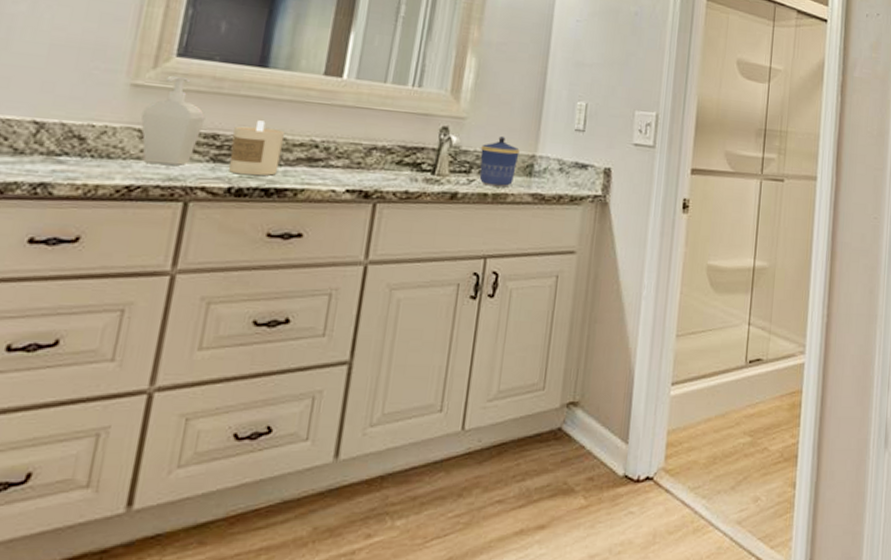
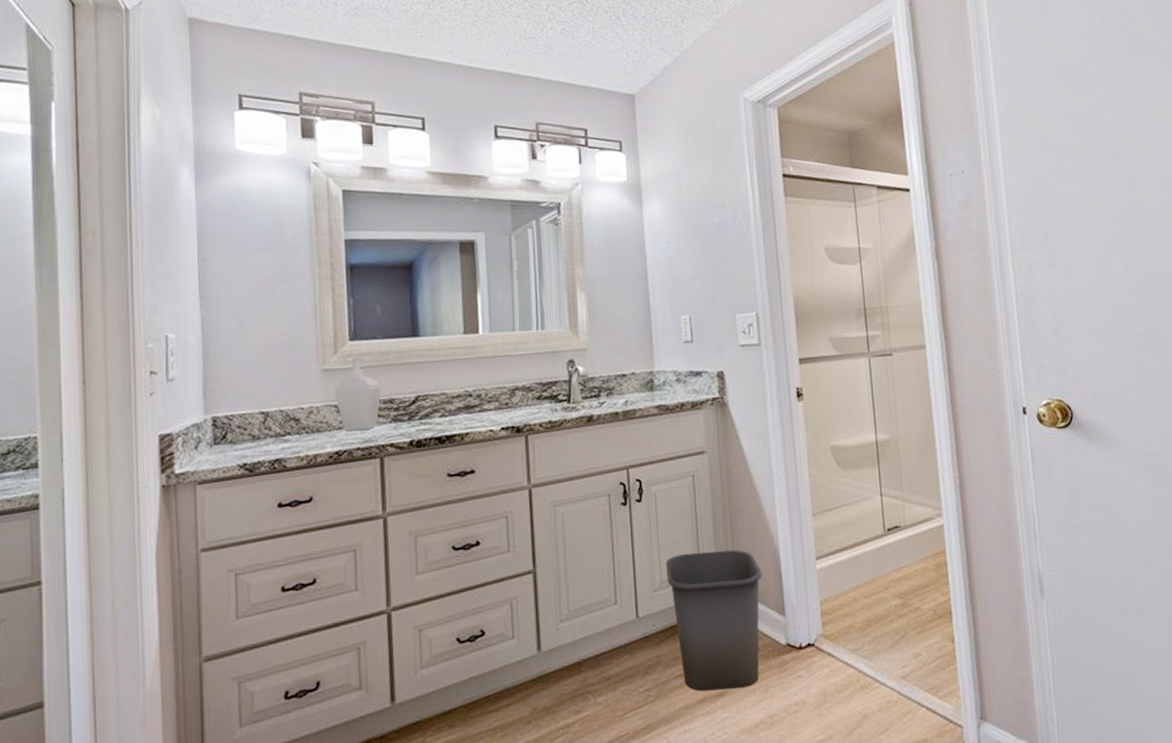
candle: present [229,120,284,176] -> none [405,381,445,429]
decorative jar: present [479,135,520,188] -> none [605,359,639,406]
waste bin: none [502,362,612,522] -> present [666,550,763,692]

